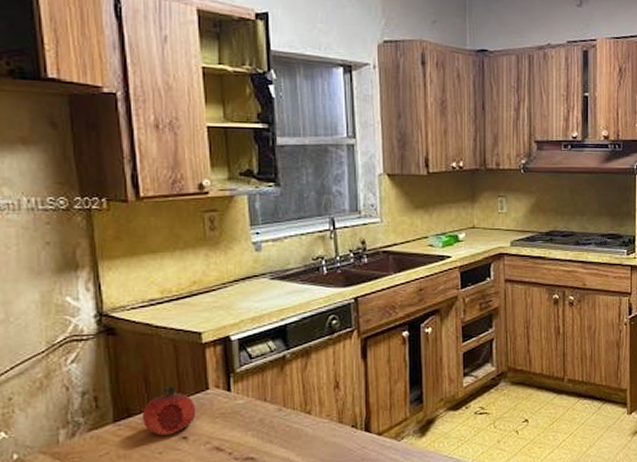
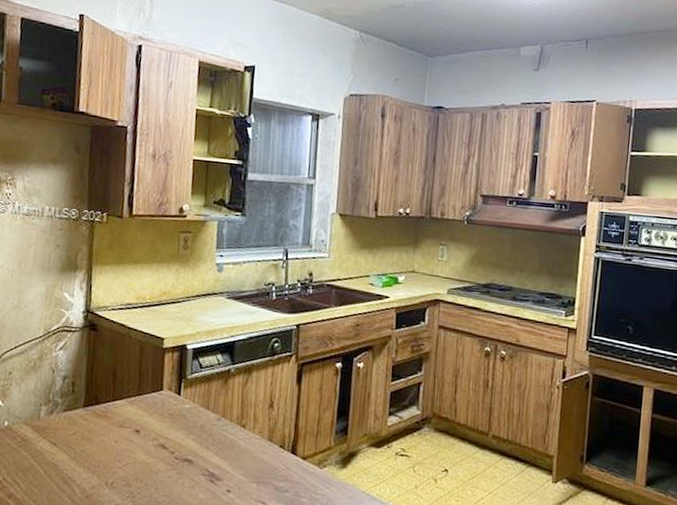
fruit: present [141,385,196,436] -> none [106,381,151,427]

